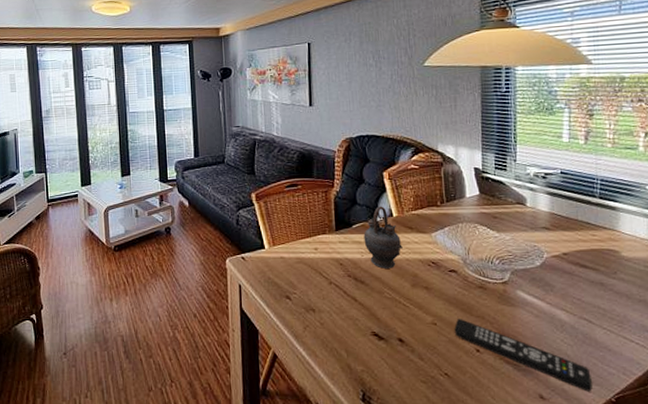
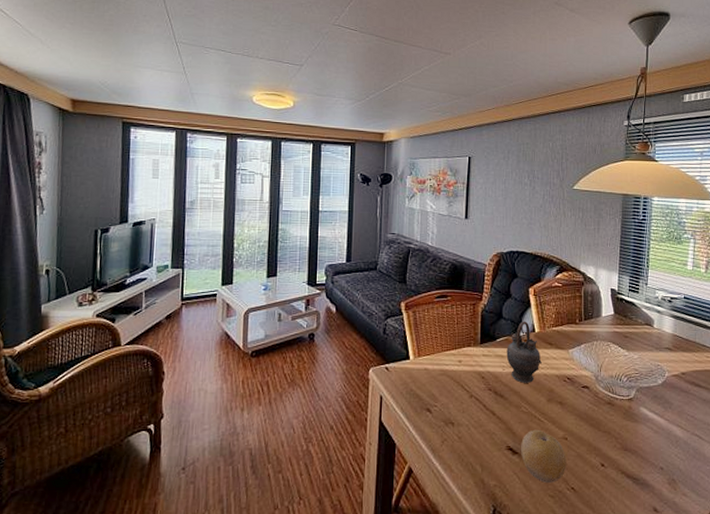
fruit: none [387,315,438,368] -> present [521,429,566,483]
remote control: present [454,318,592,392] -> none [583,433,699,504]

